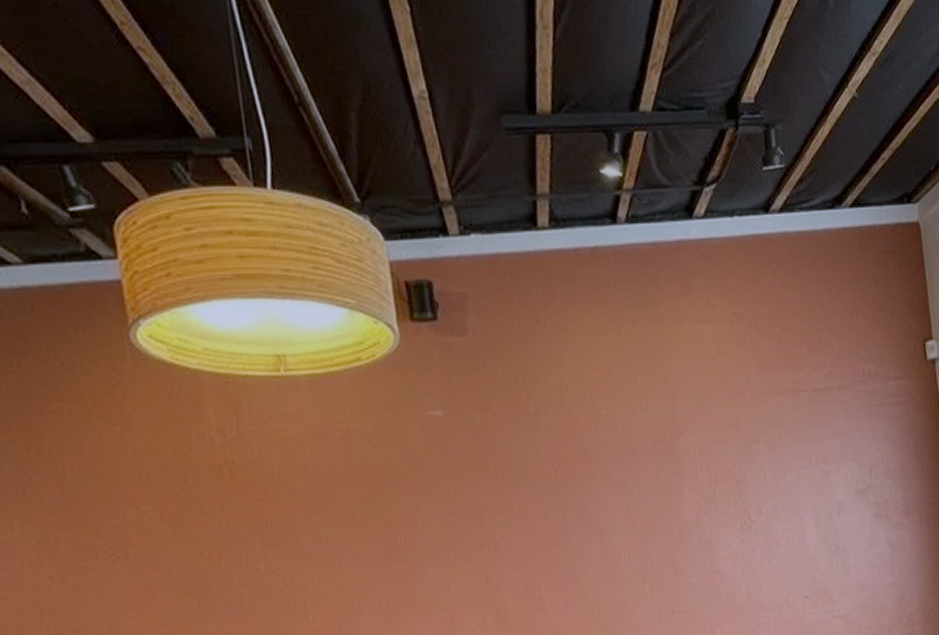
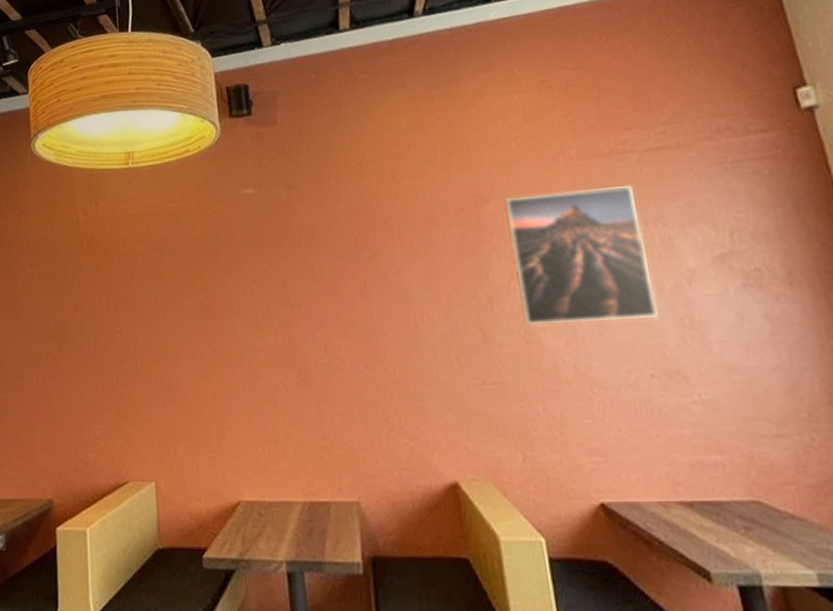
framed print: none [697,422,814,556] -> present [504,184,658,324]

